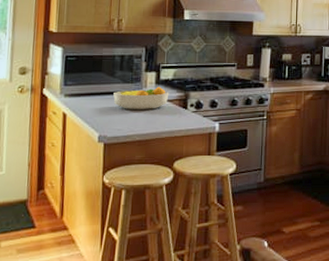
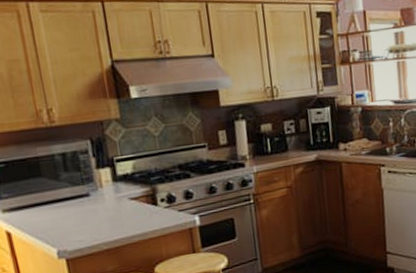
fruit bowl: present [113,86,169,110] -> none [63,183,133,216]

